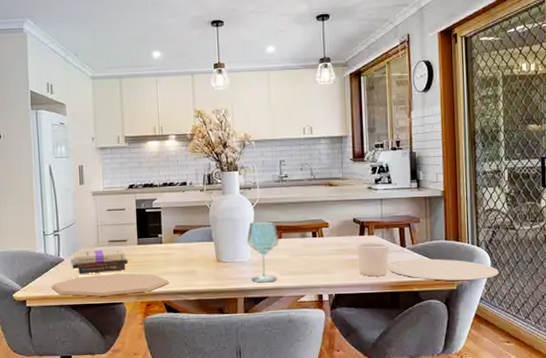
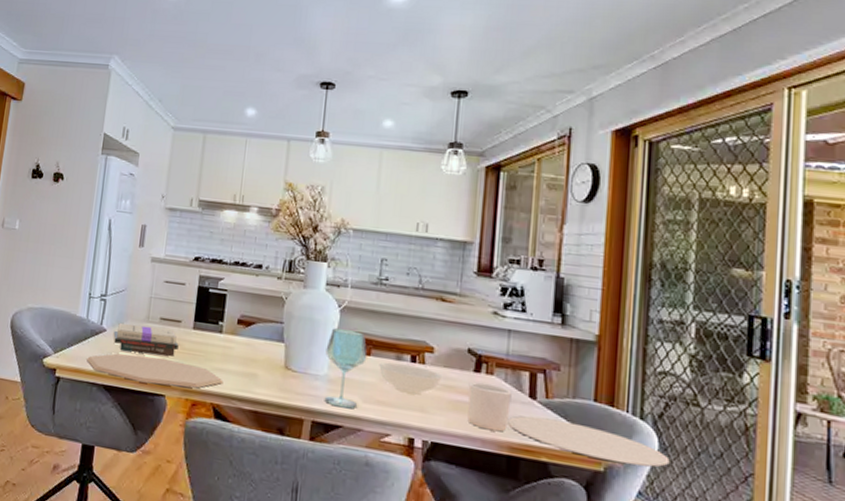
bowl: none [289,240,337,262] -> present [379,362,443,395]

